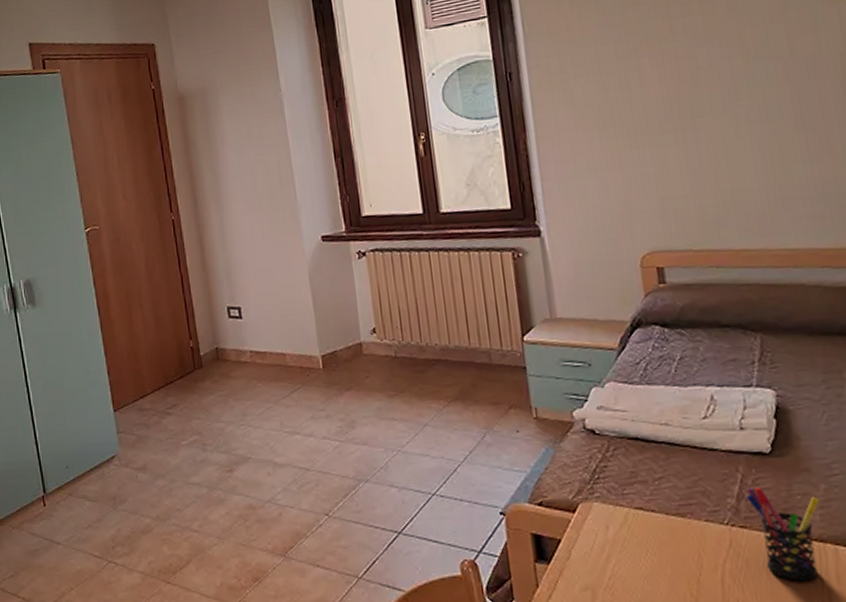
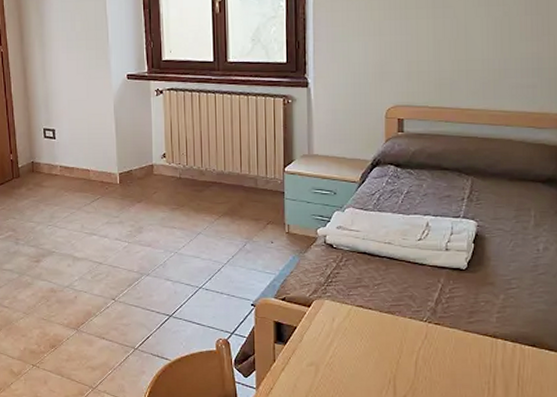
pen holder: present [745,486,820,582] -> none [442,294,498,366]

